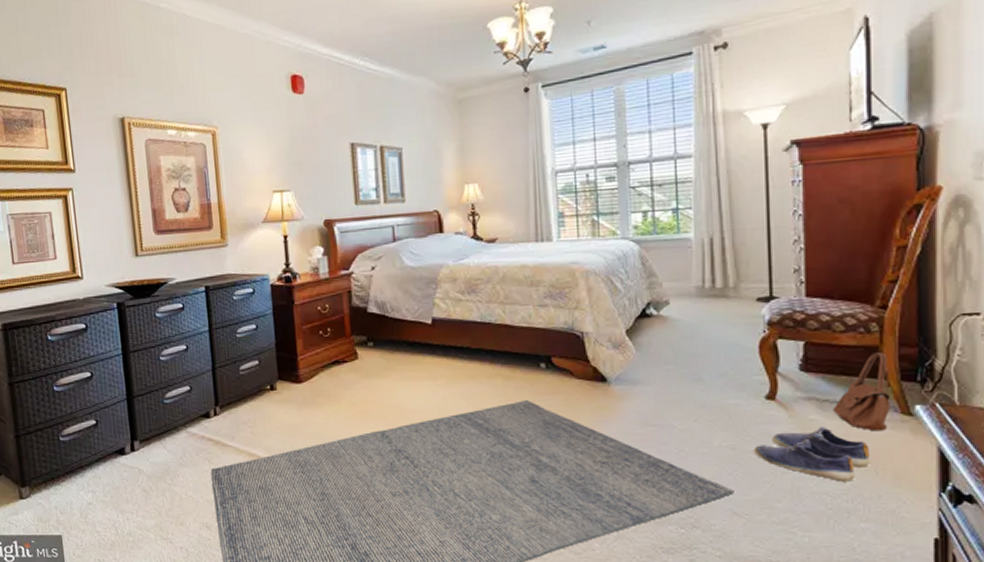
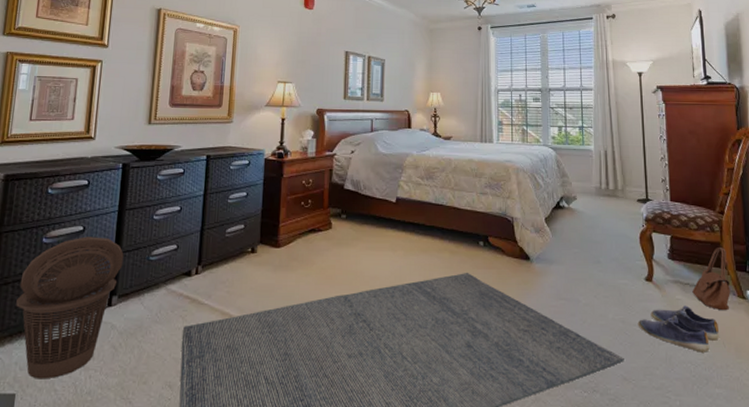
laundry basket: none [41,382,138,522] -> present [16,236,124,379]

